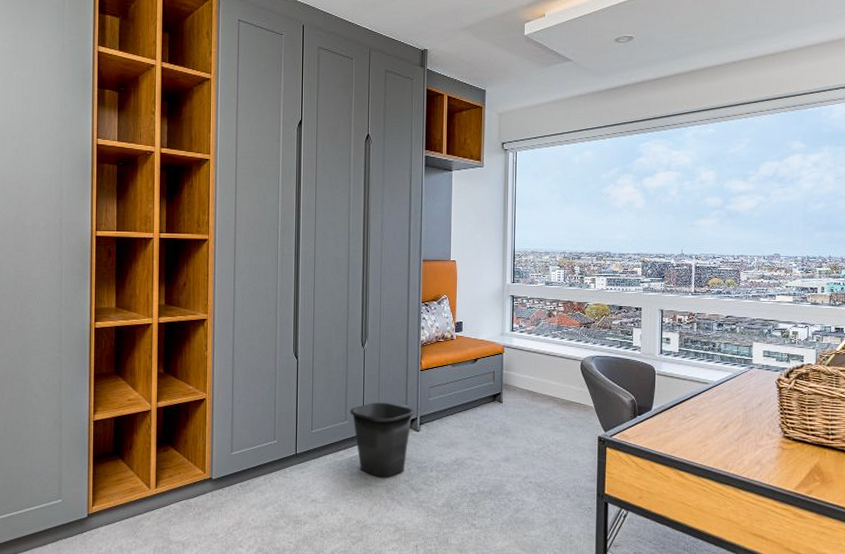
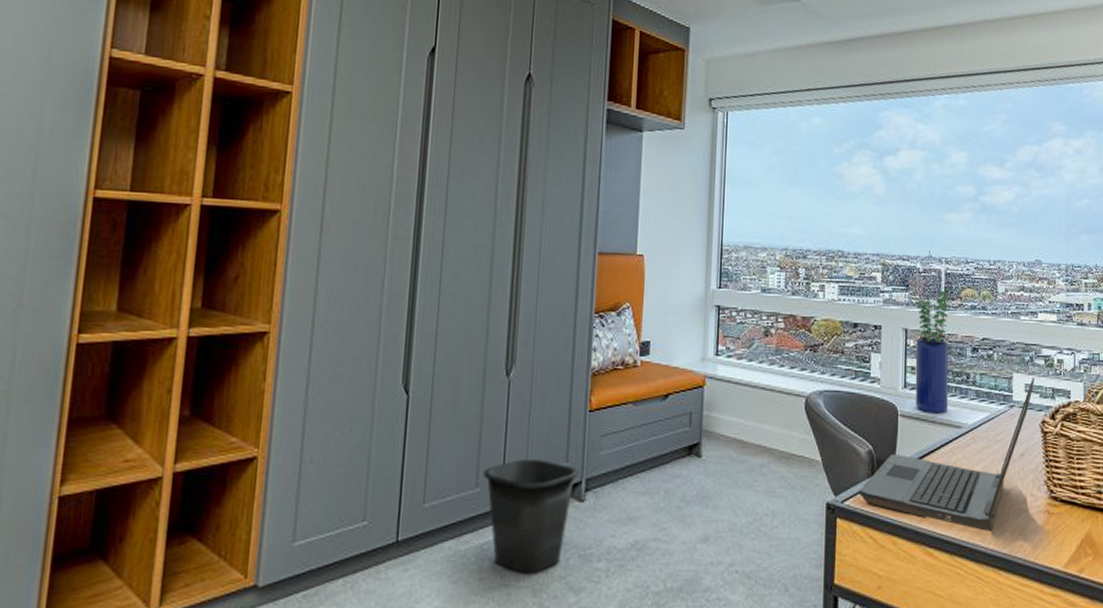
laptop computer: none [623,345,772,461] -> present [858,377,1034,531]
vase: none [669,272,700,373] -> present [915,280,951,414]

